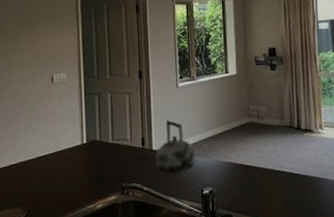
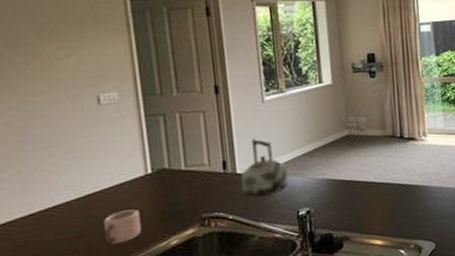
mug: none [47,173,75,202] -> present [104,209,141,244]

